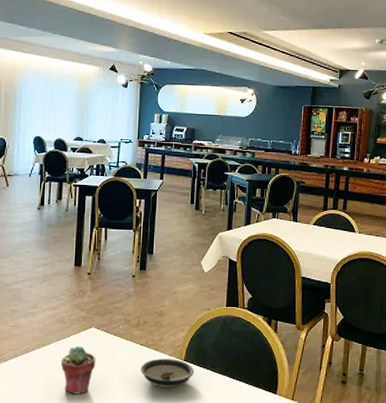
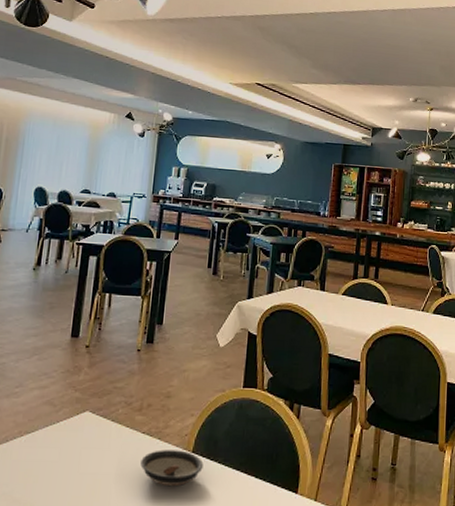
potted succulent: present [60,345,96,394] -> none [45,433,89,494]

